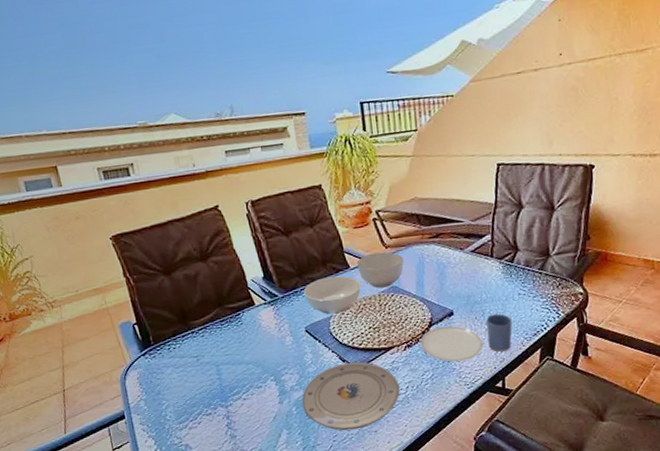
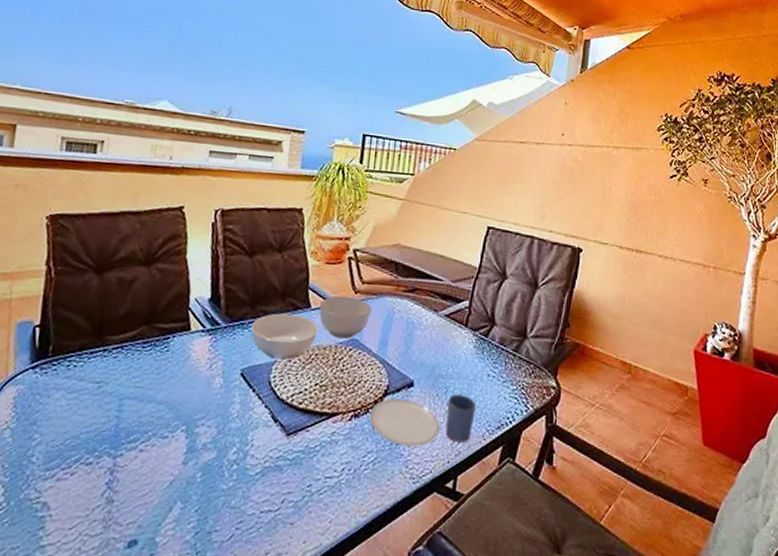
plate: present [301,361,400,431] -> none [210,423,334,517]

